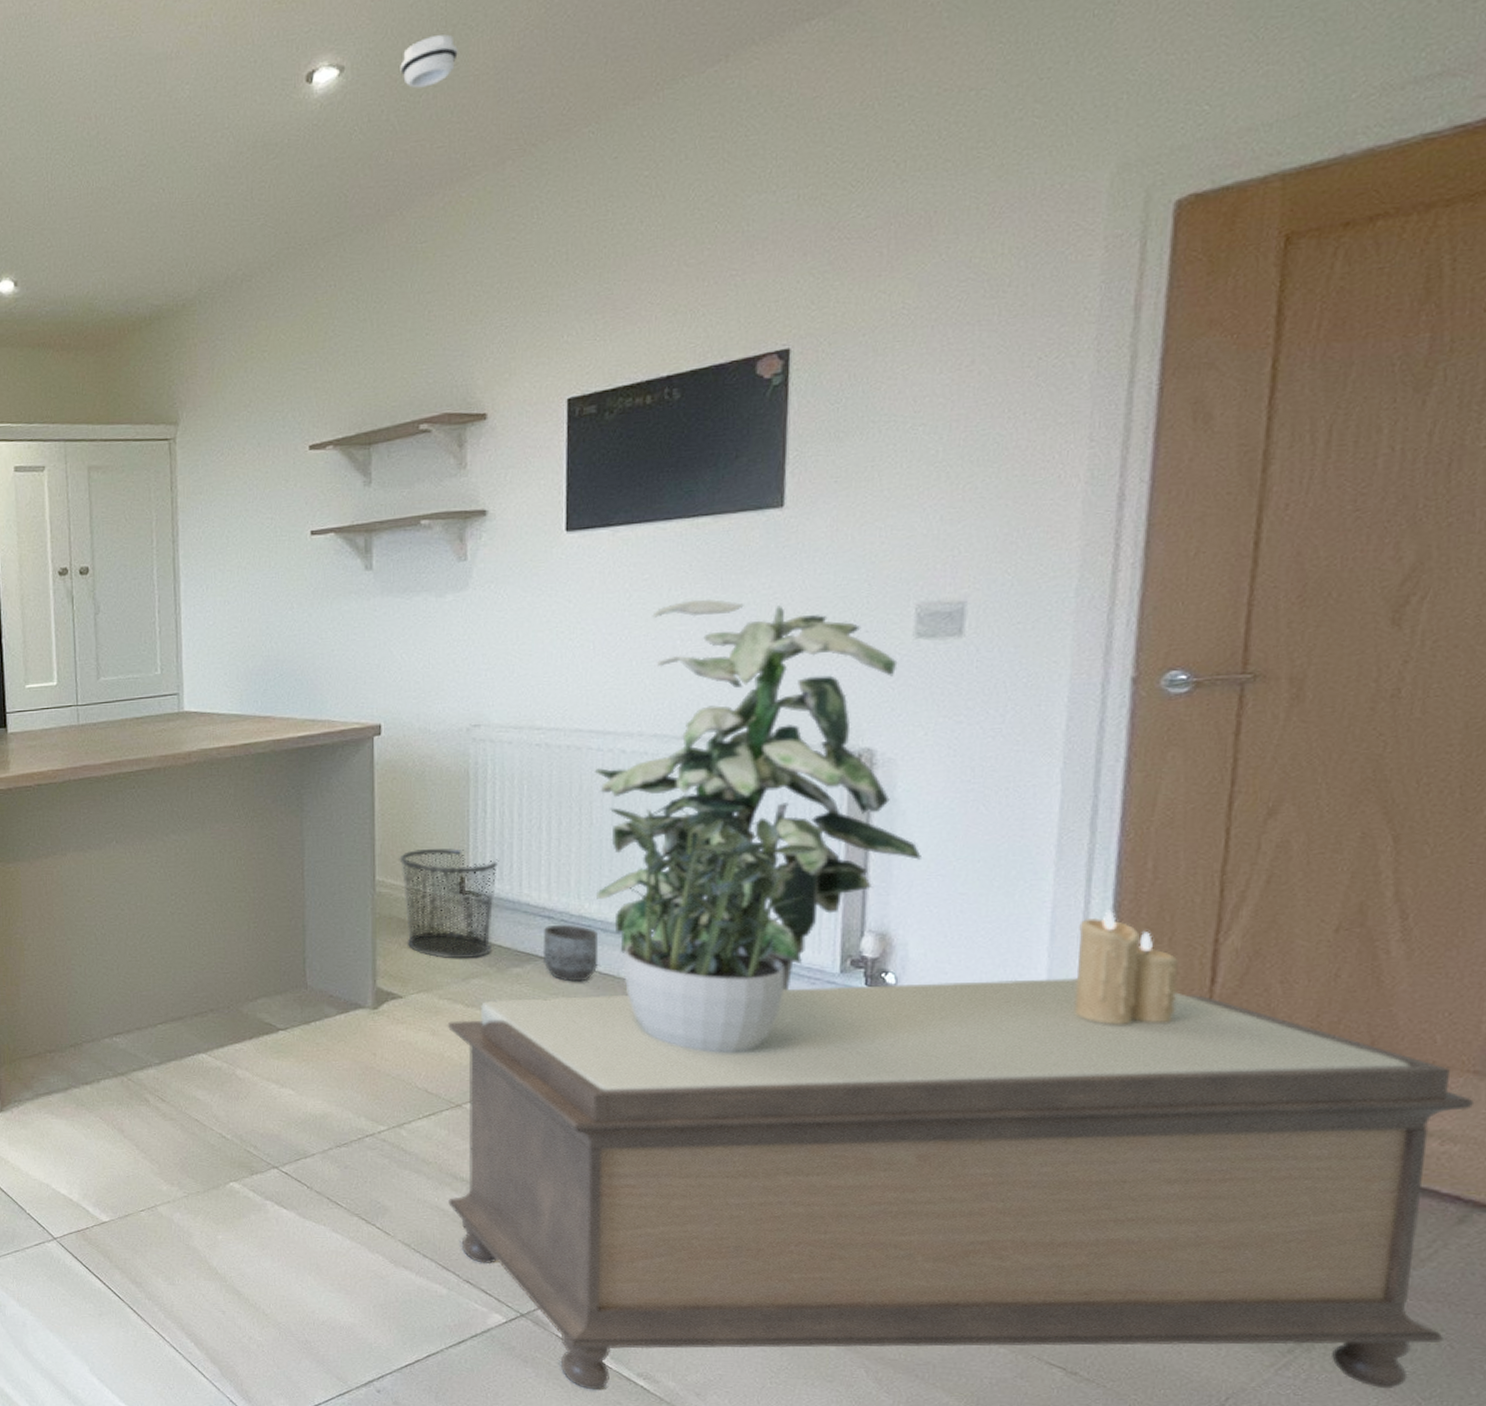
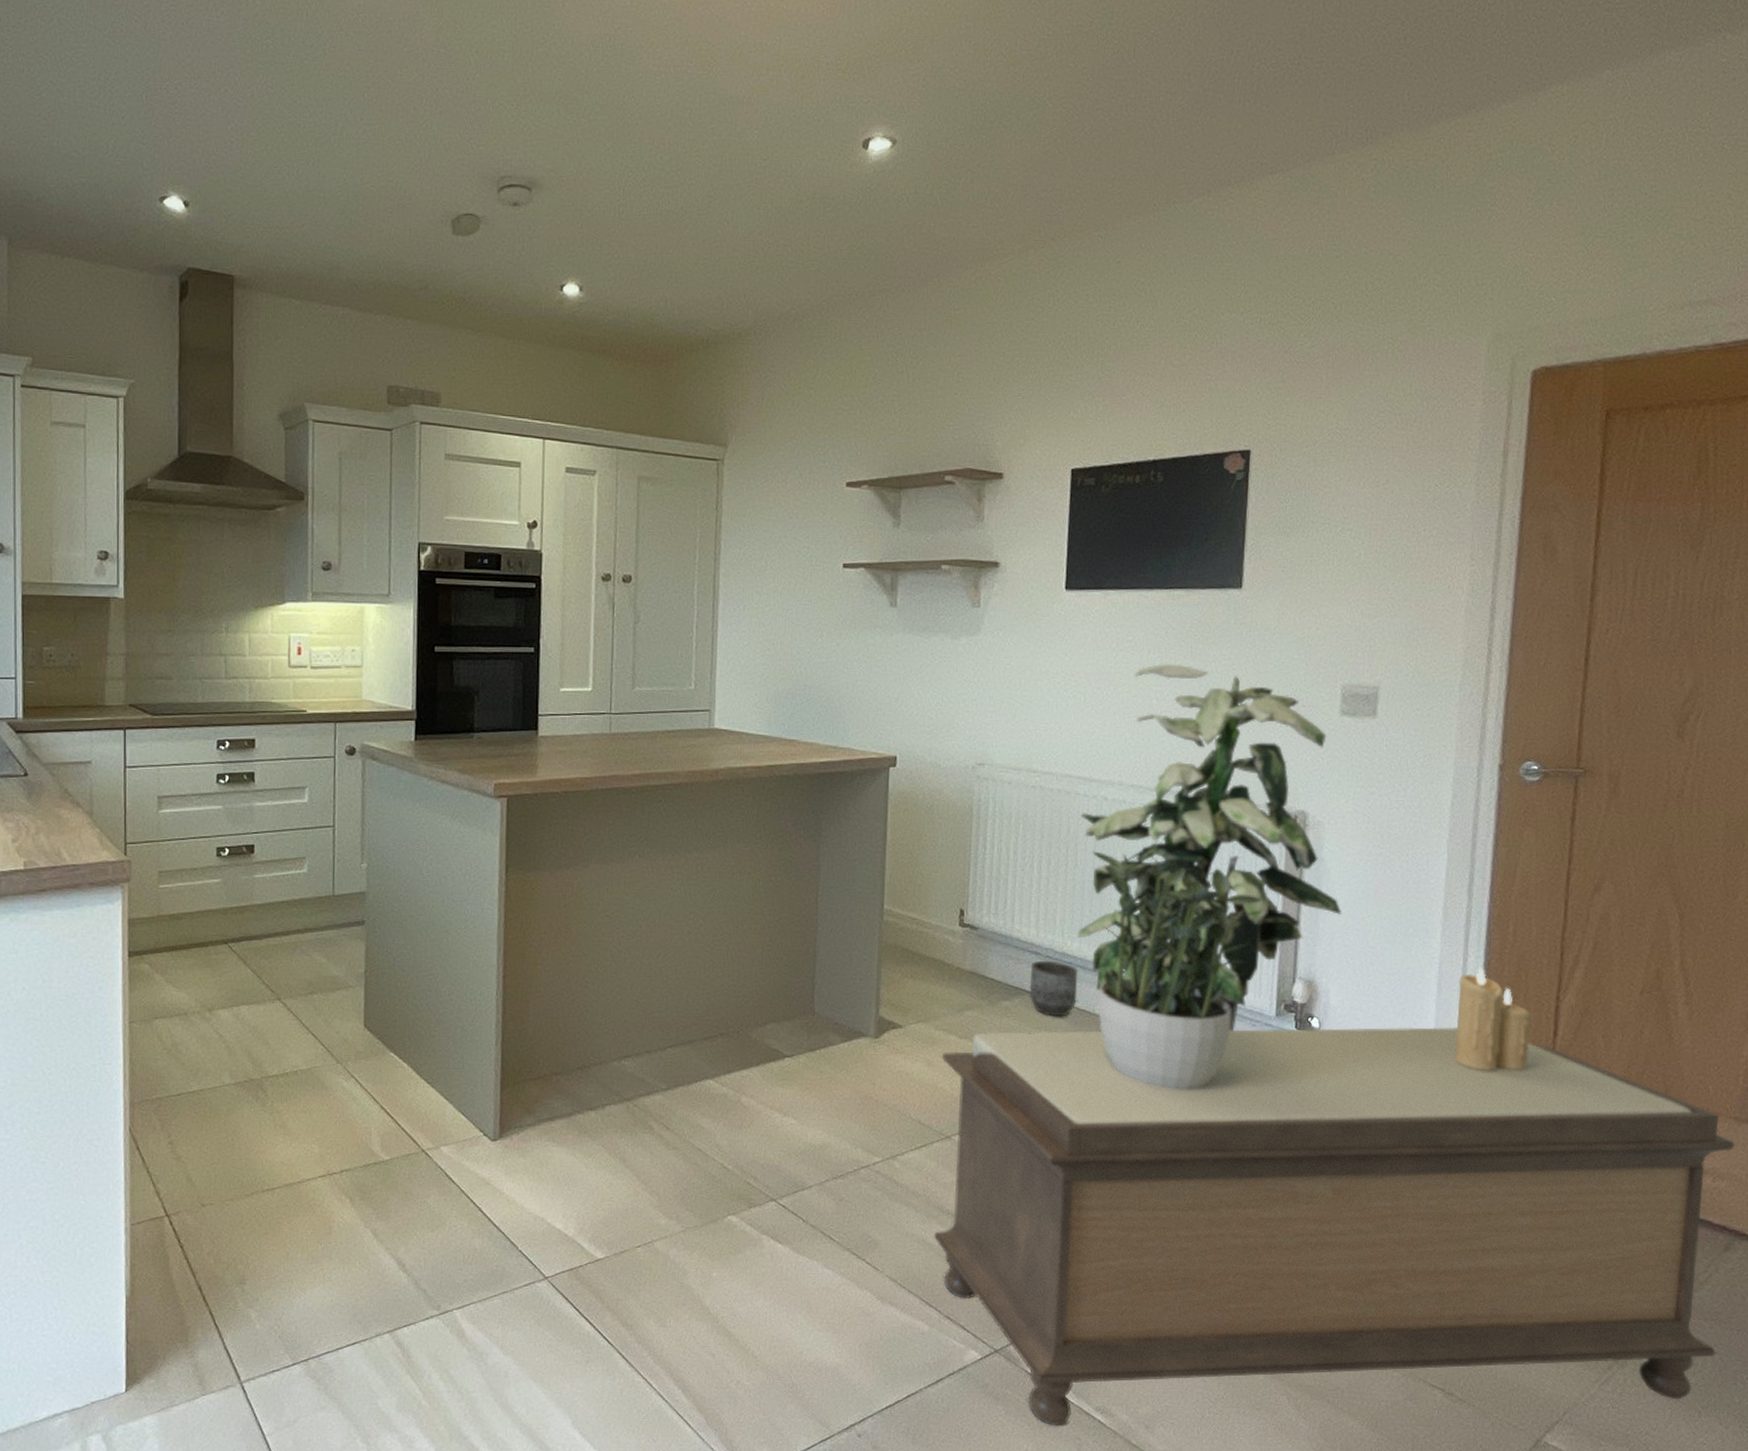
waste bin: present [399,848,499,959] -> none [906,881,995,991]
smoke detector: present [400,34,458,89] -> none [944,128,994,172]

